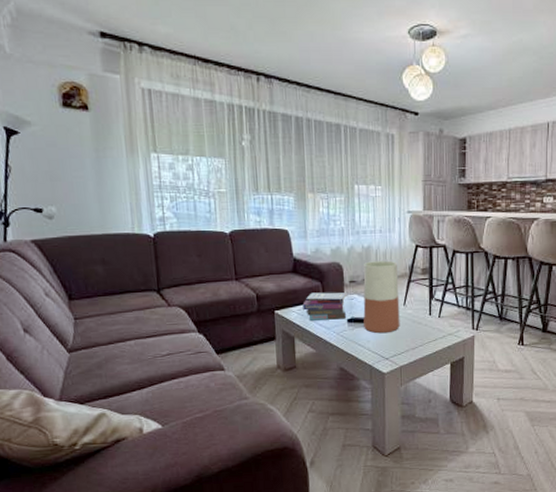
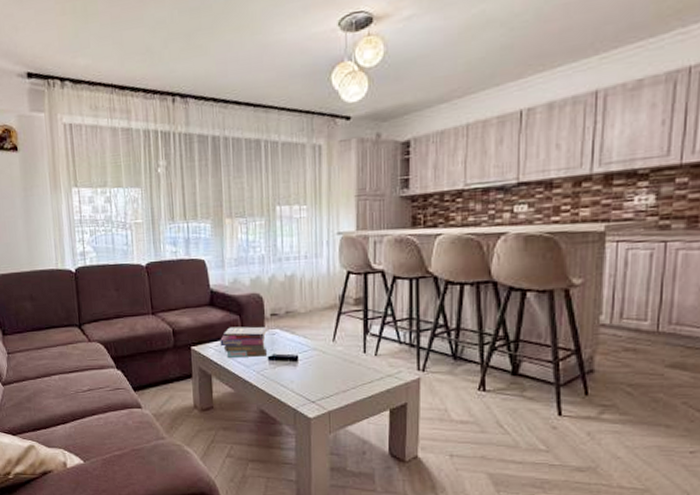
vase: present [363,260,400,334] -> none [286,290,329,373]

